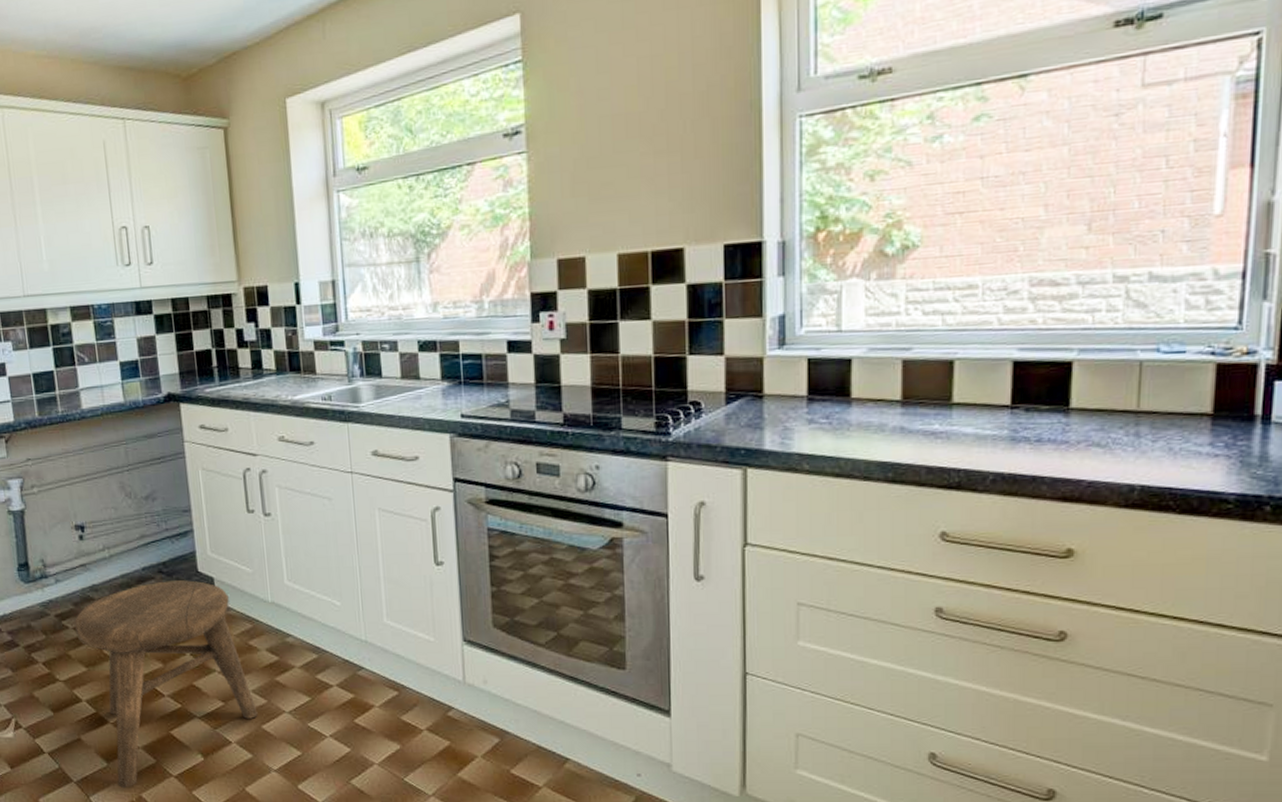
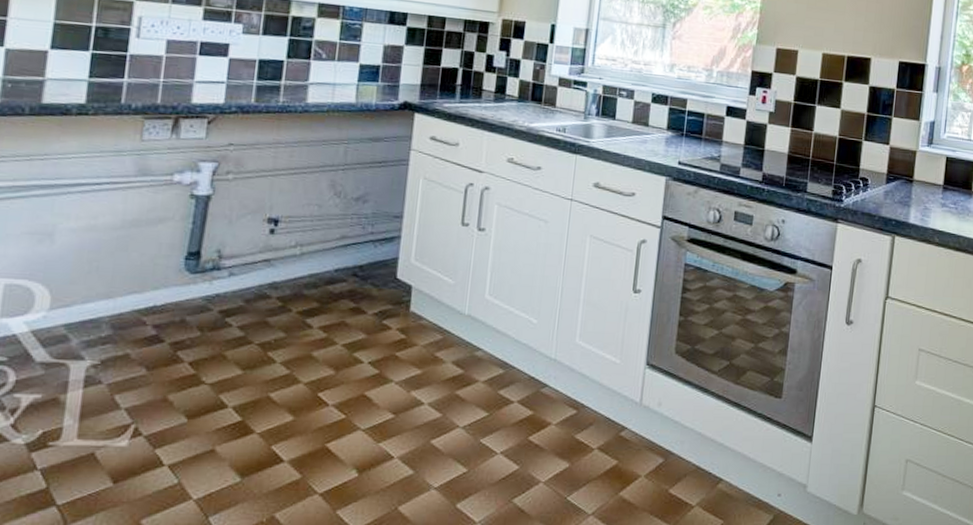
stool: present [75,579,258,789] -> none [240,284,430,508]

